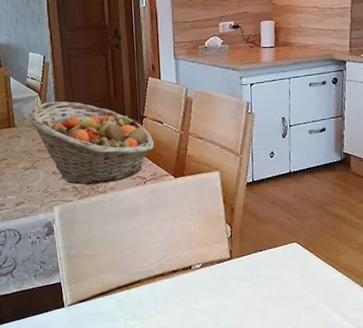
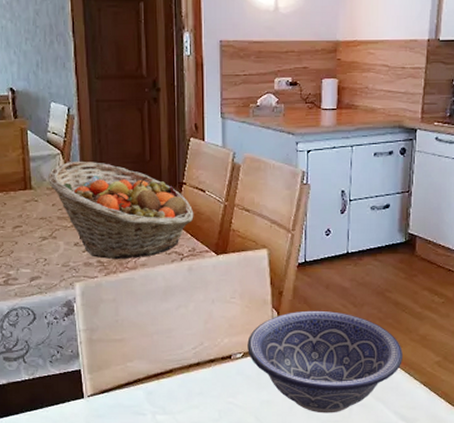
decorative bowl: none [205,224,344,316] -> present [247,310,403,414]

